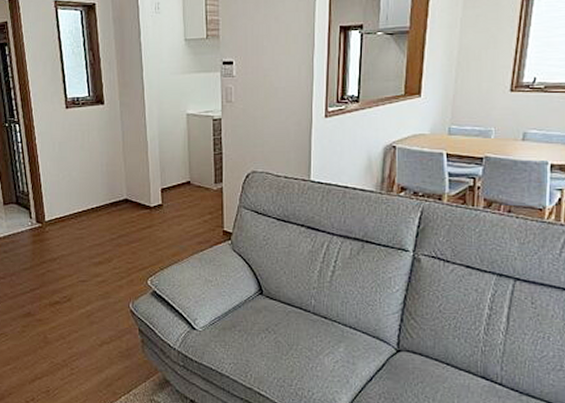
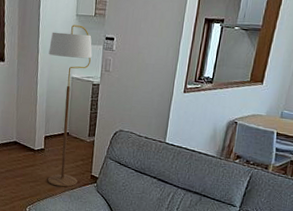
floor lamp: none [156,51,209,249] -> present [48,25,92,187]

